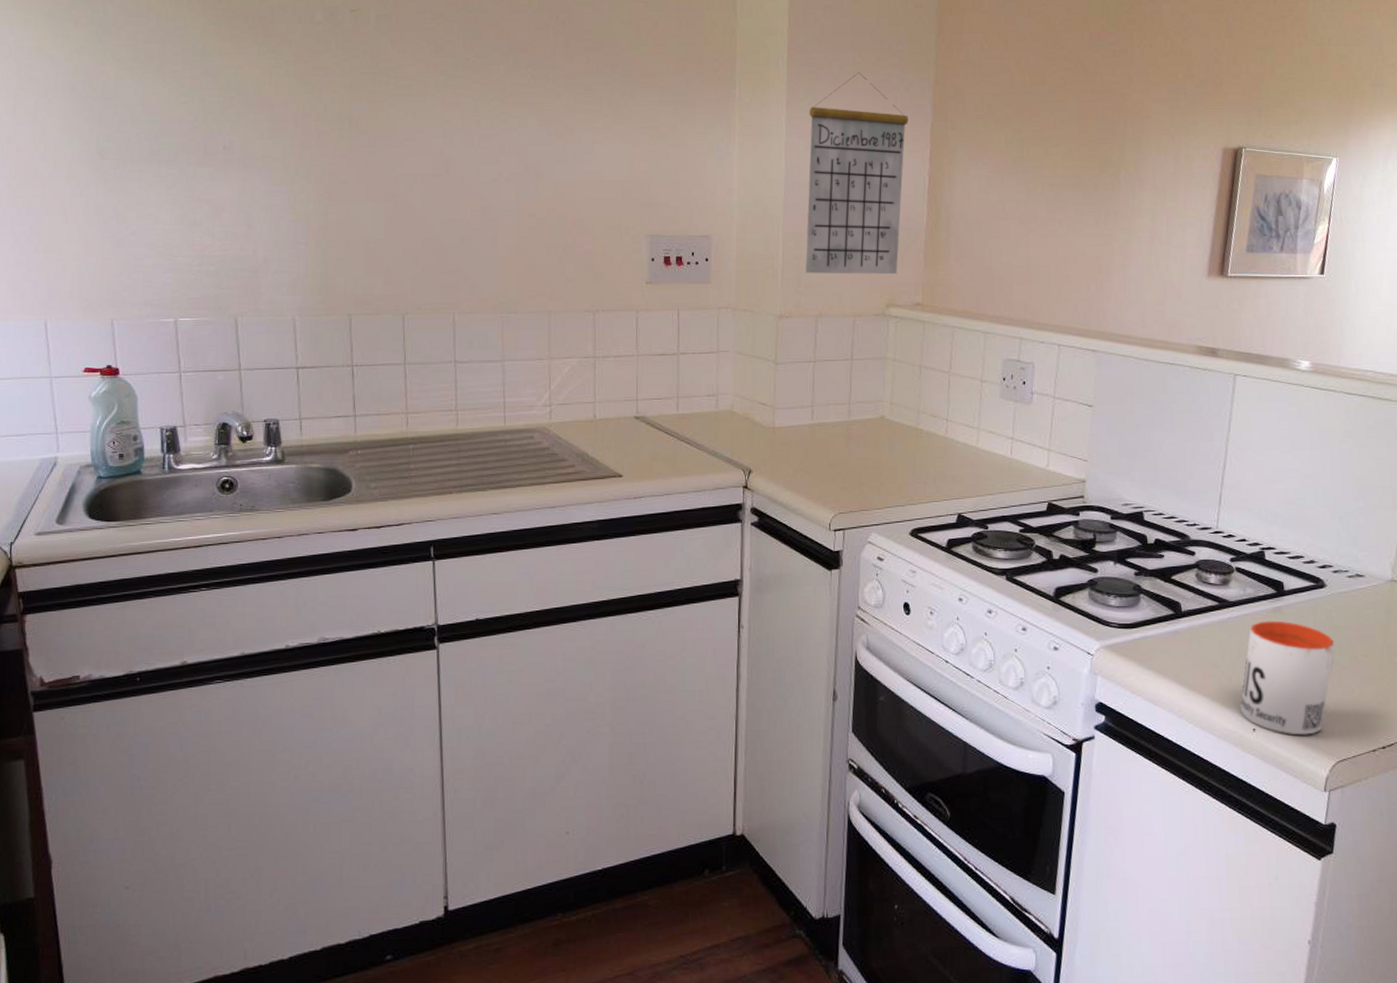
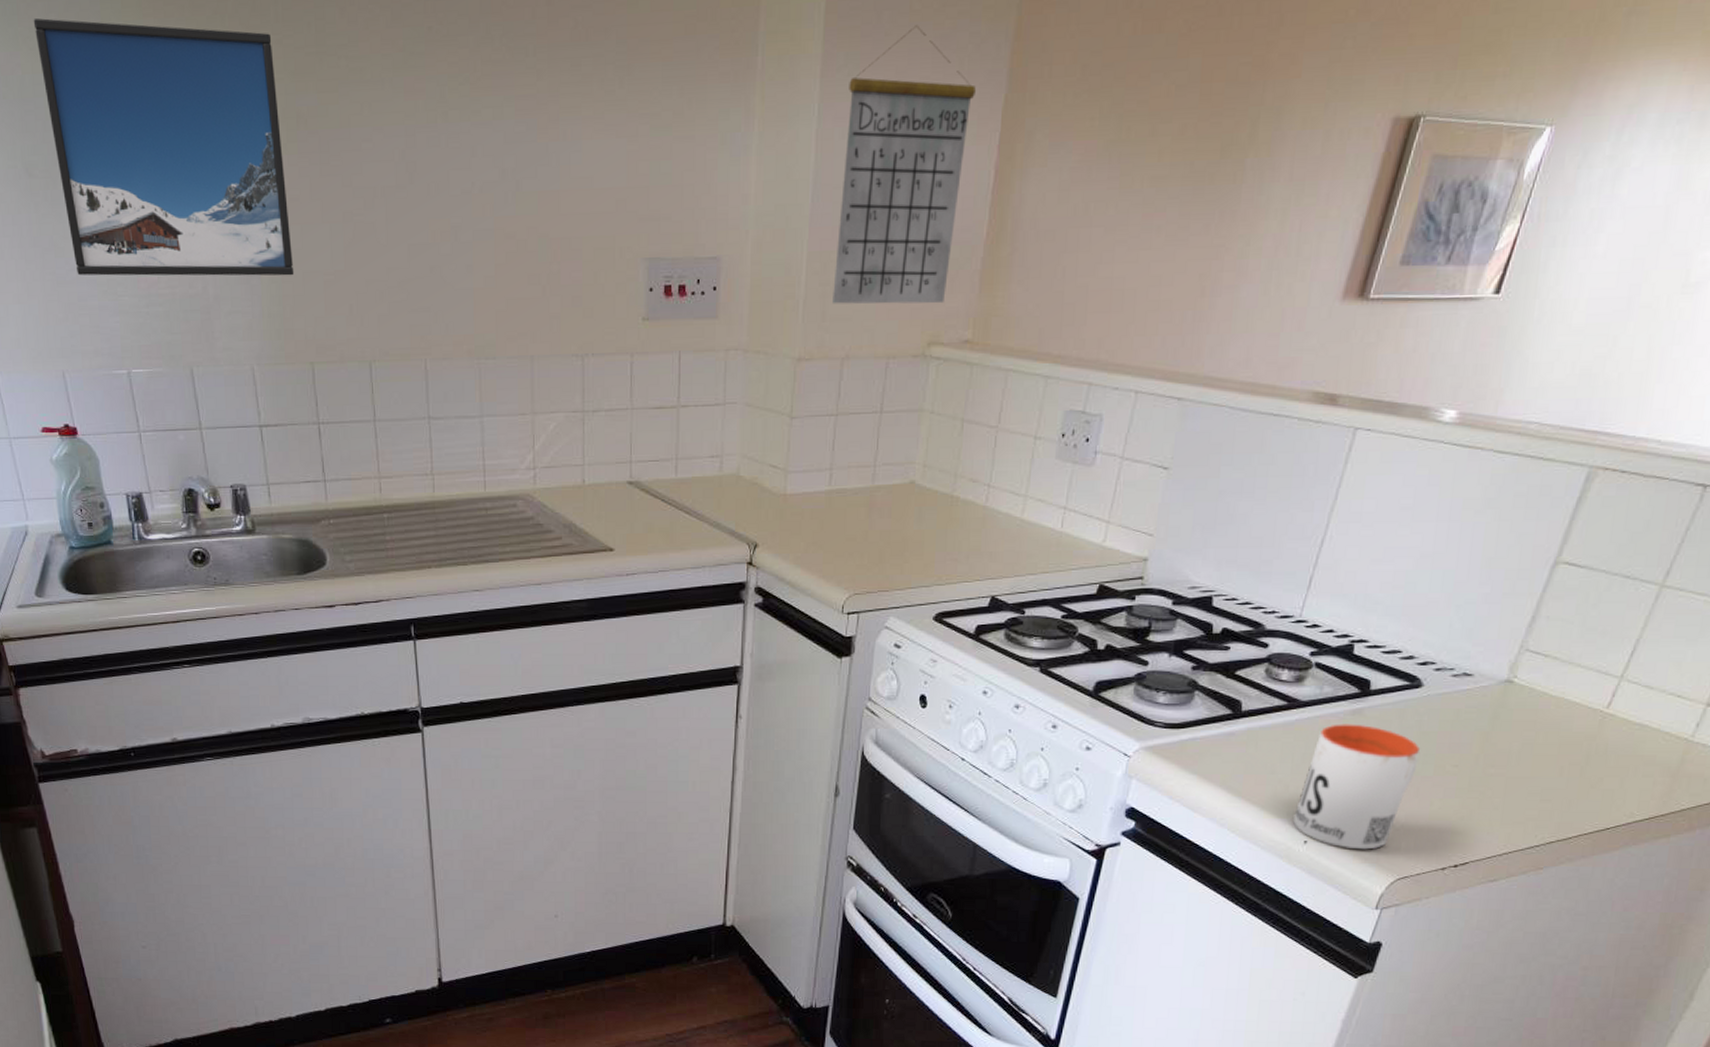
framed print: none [122,38,339,243] -> present [33,18,295,276]

